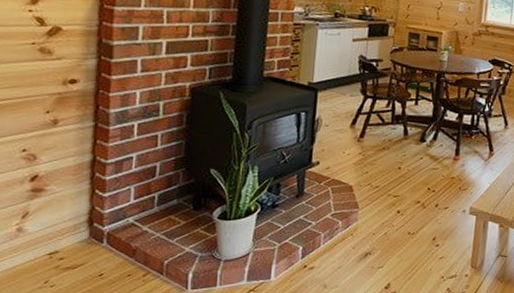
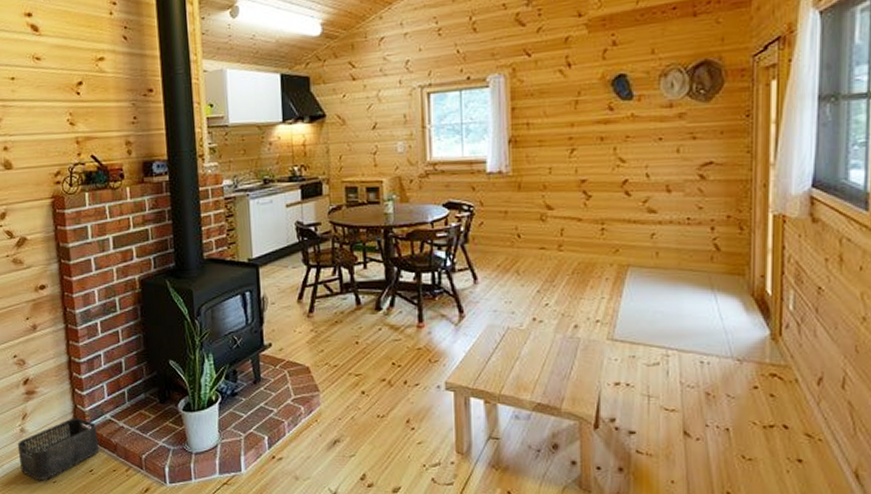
storage bin: none [10,219,115,284] -> present [17,418,100,480]

